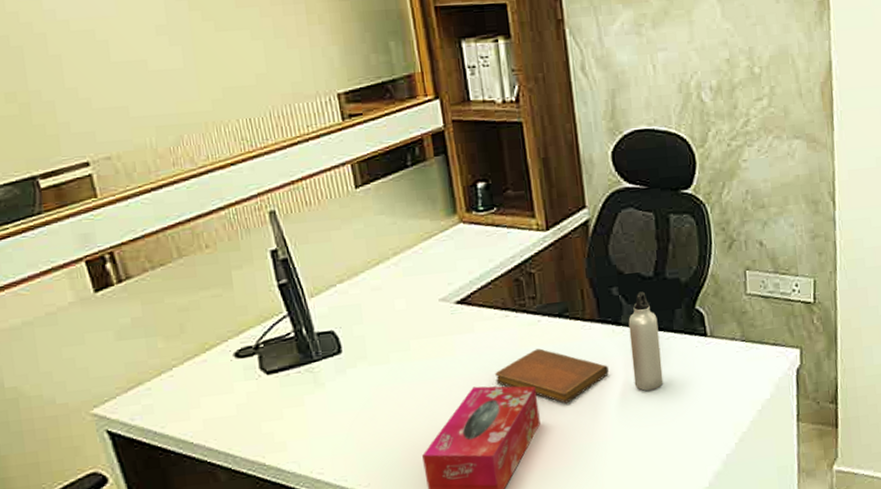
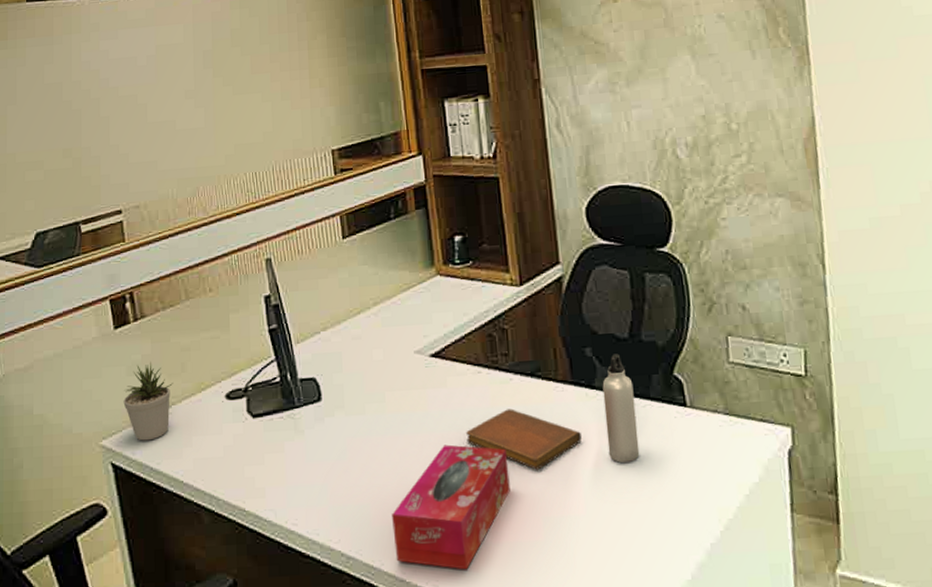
potted plant: none [114,325,173,406] -> present [123,362,174,441]

